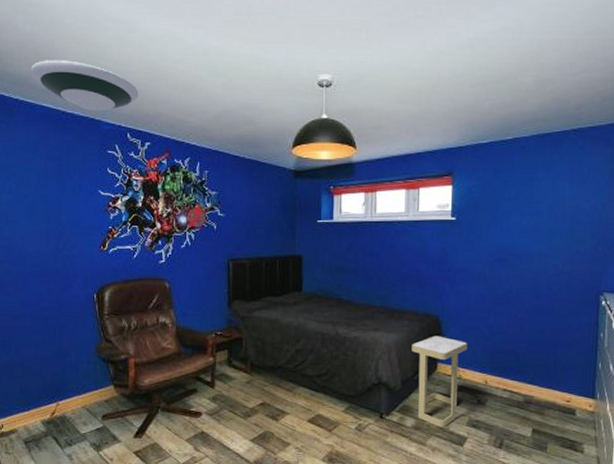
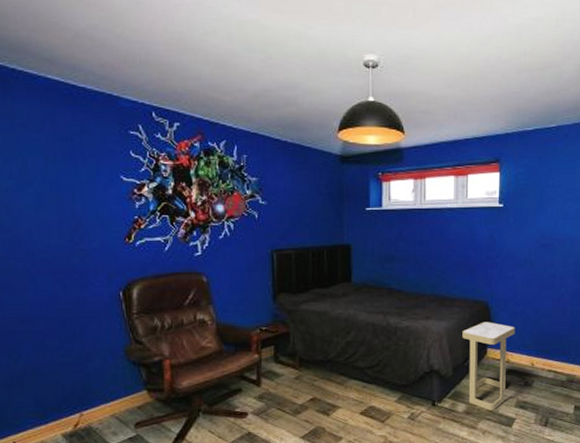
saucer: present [30,60,139,111] -> none [29,24,165,86]

